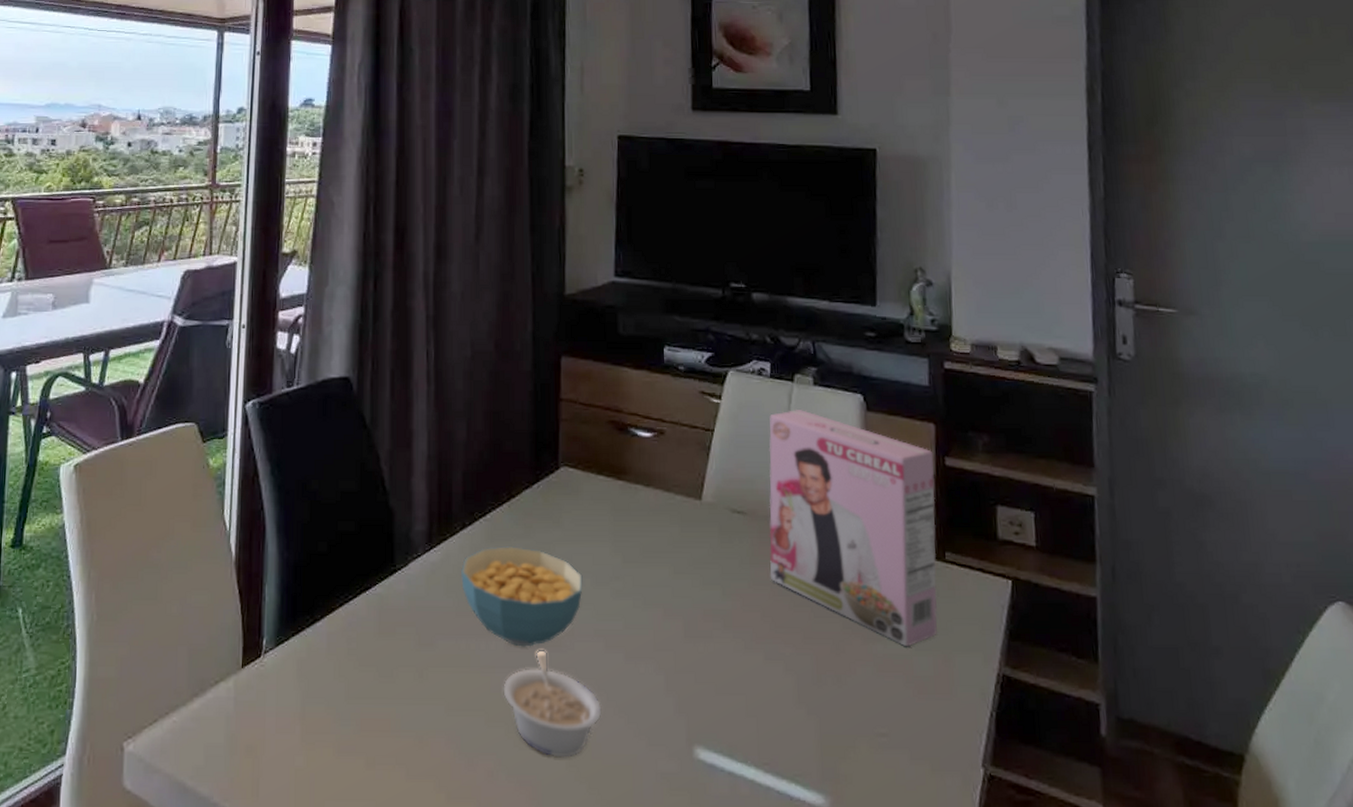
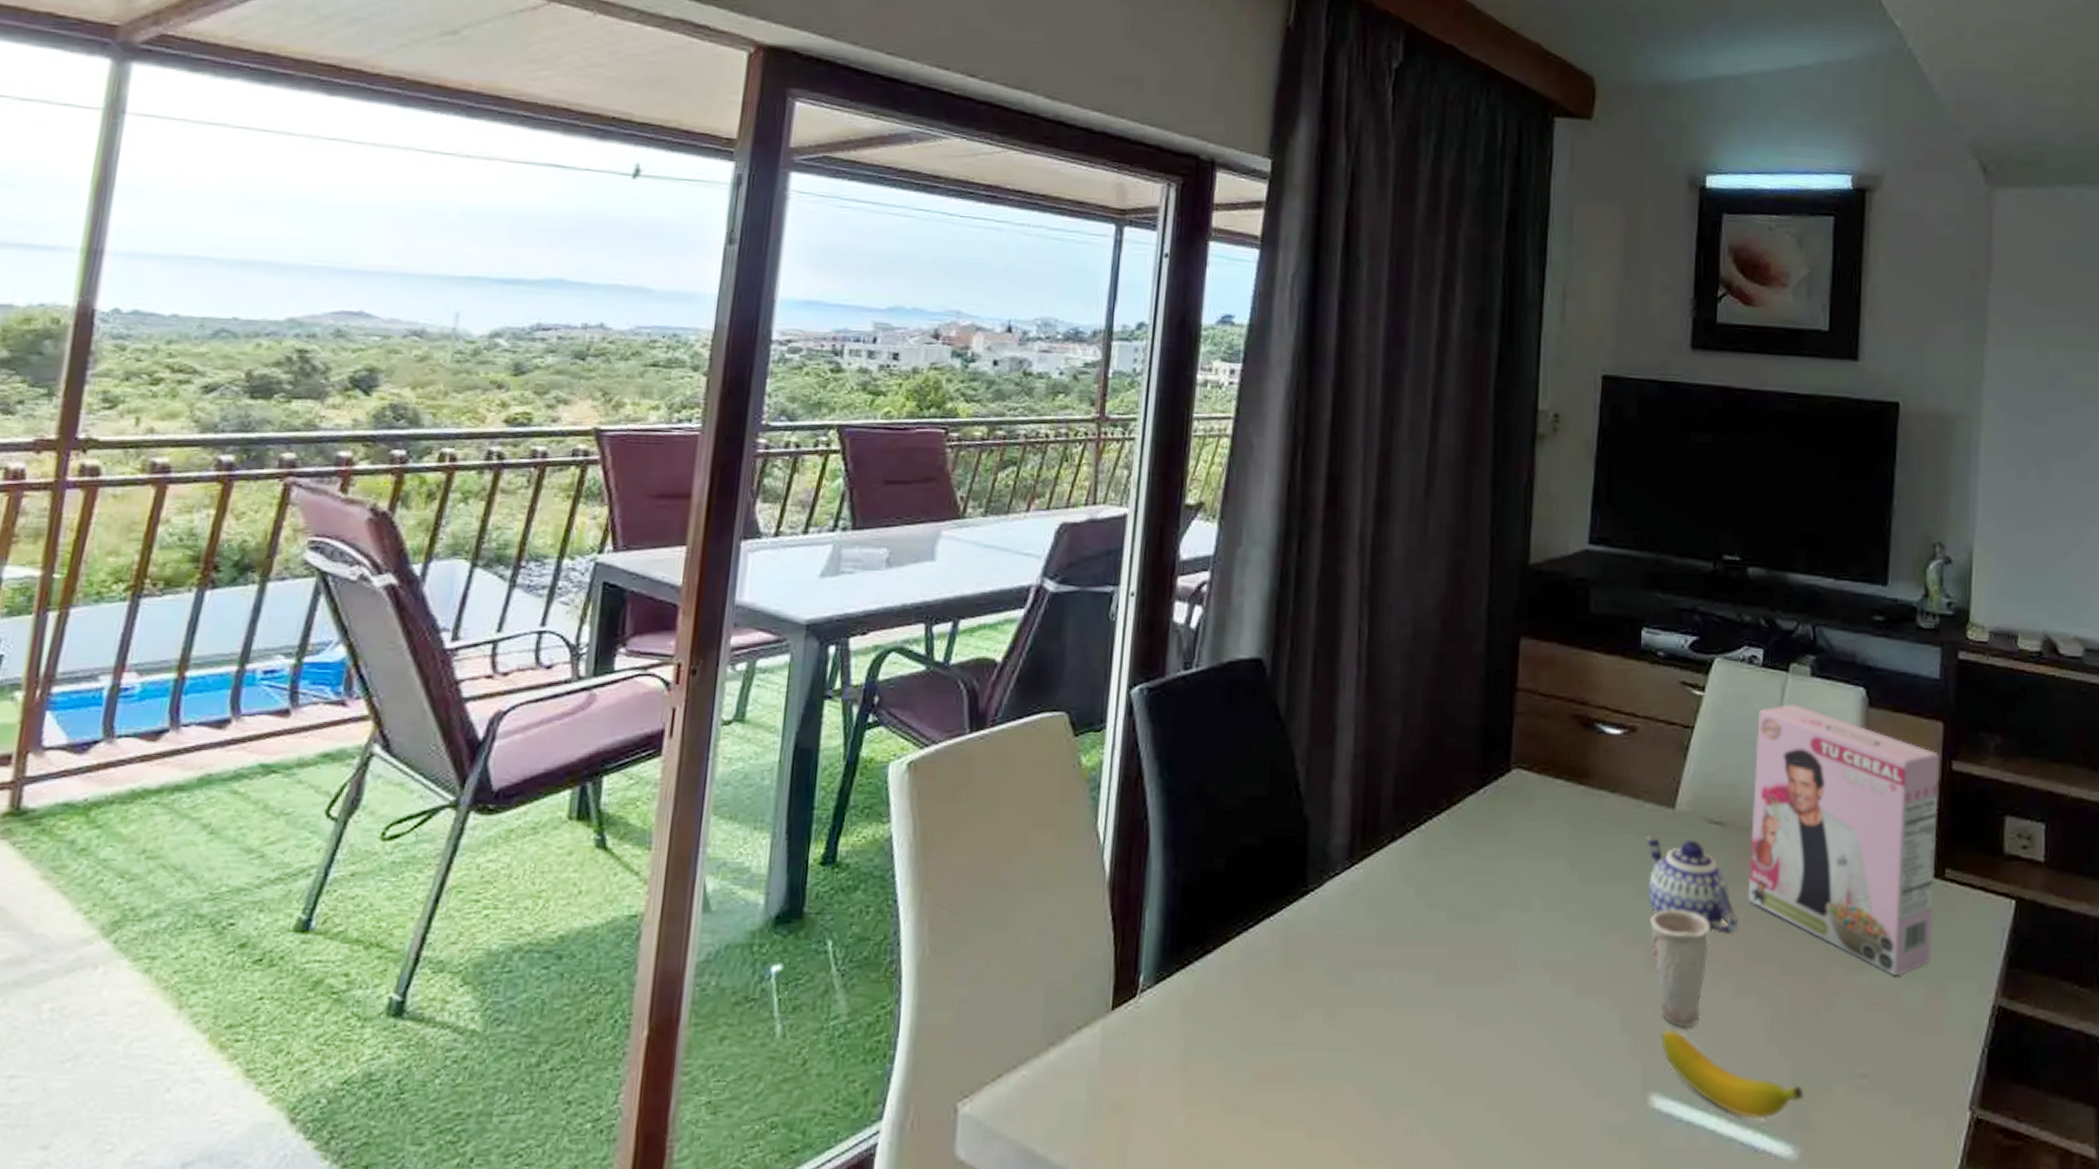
cereal bowl: present [461,546,583,647] -> none [1386,863,1532,981]
legume: present [503,651,602,758] -> none [1429,986,1545,1110]
teapot: none [678,523,763,608] -> present [1646,836,1739,934]
cup: none [685,586,739,688] -> present [1650,909,1710,1026]
banana: none [702,691,831,771] -> present [1661,1029,1804,1119]

